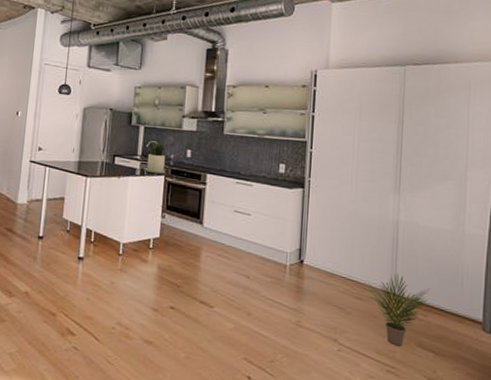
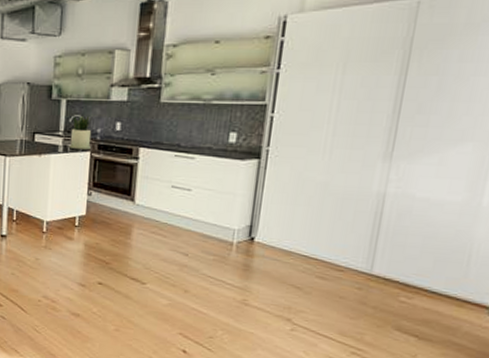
potted plant: present [364,273,430,347] -> none [331,251,421,329]

